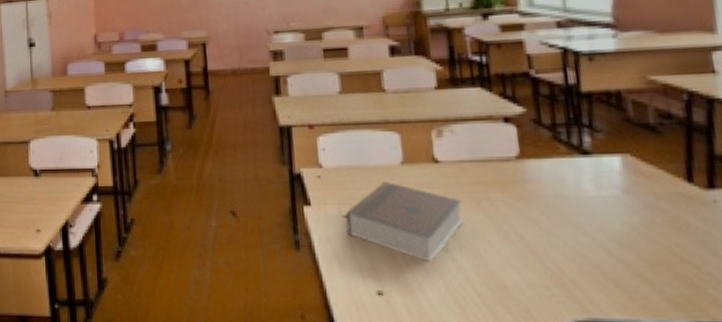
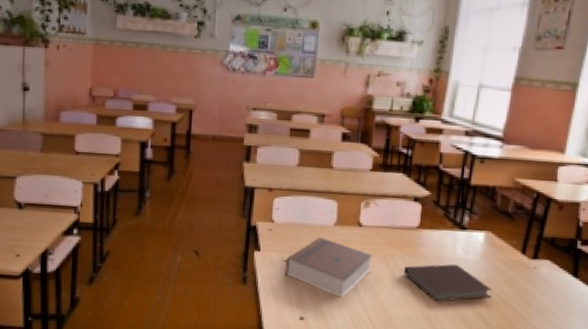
notebook: none [510,204,654,261] -> present [404,264,493,302]

